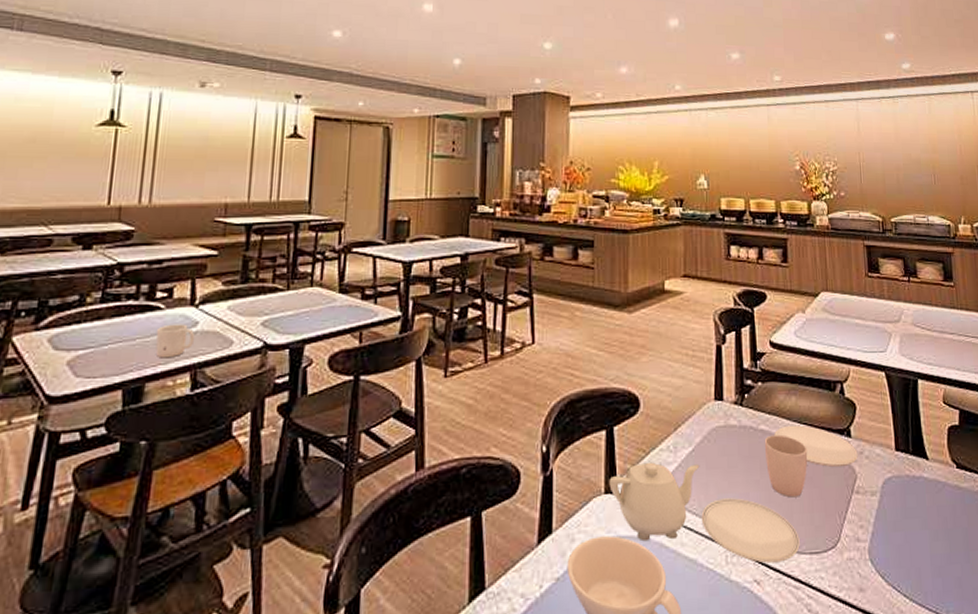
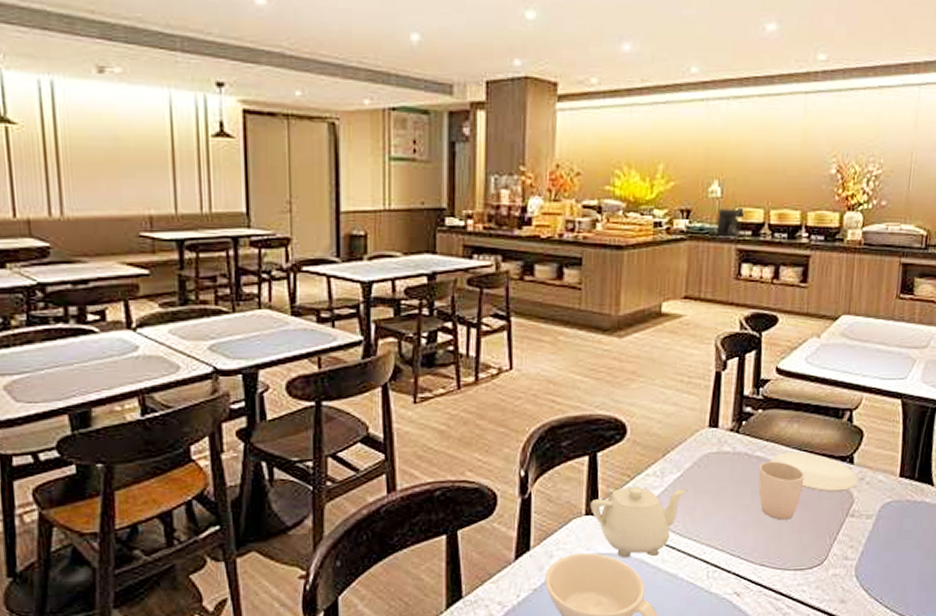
mug: present [155,324,196,359] -> none [93,348,138,384]
plate: present [701,498,800,564] -> none [685,520,786,578]
coffee maker: none [706,198,730,223] -> present [716,208,744,238]

